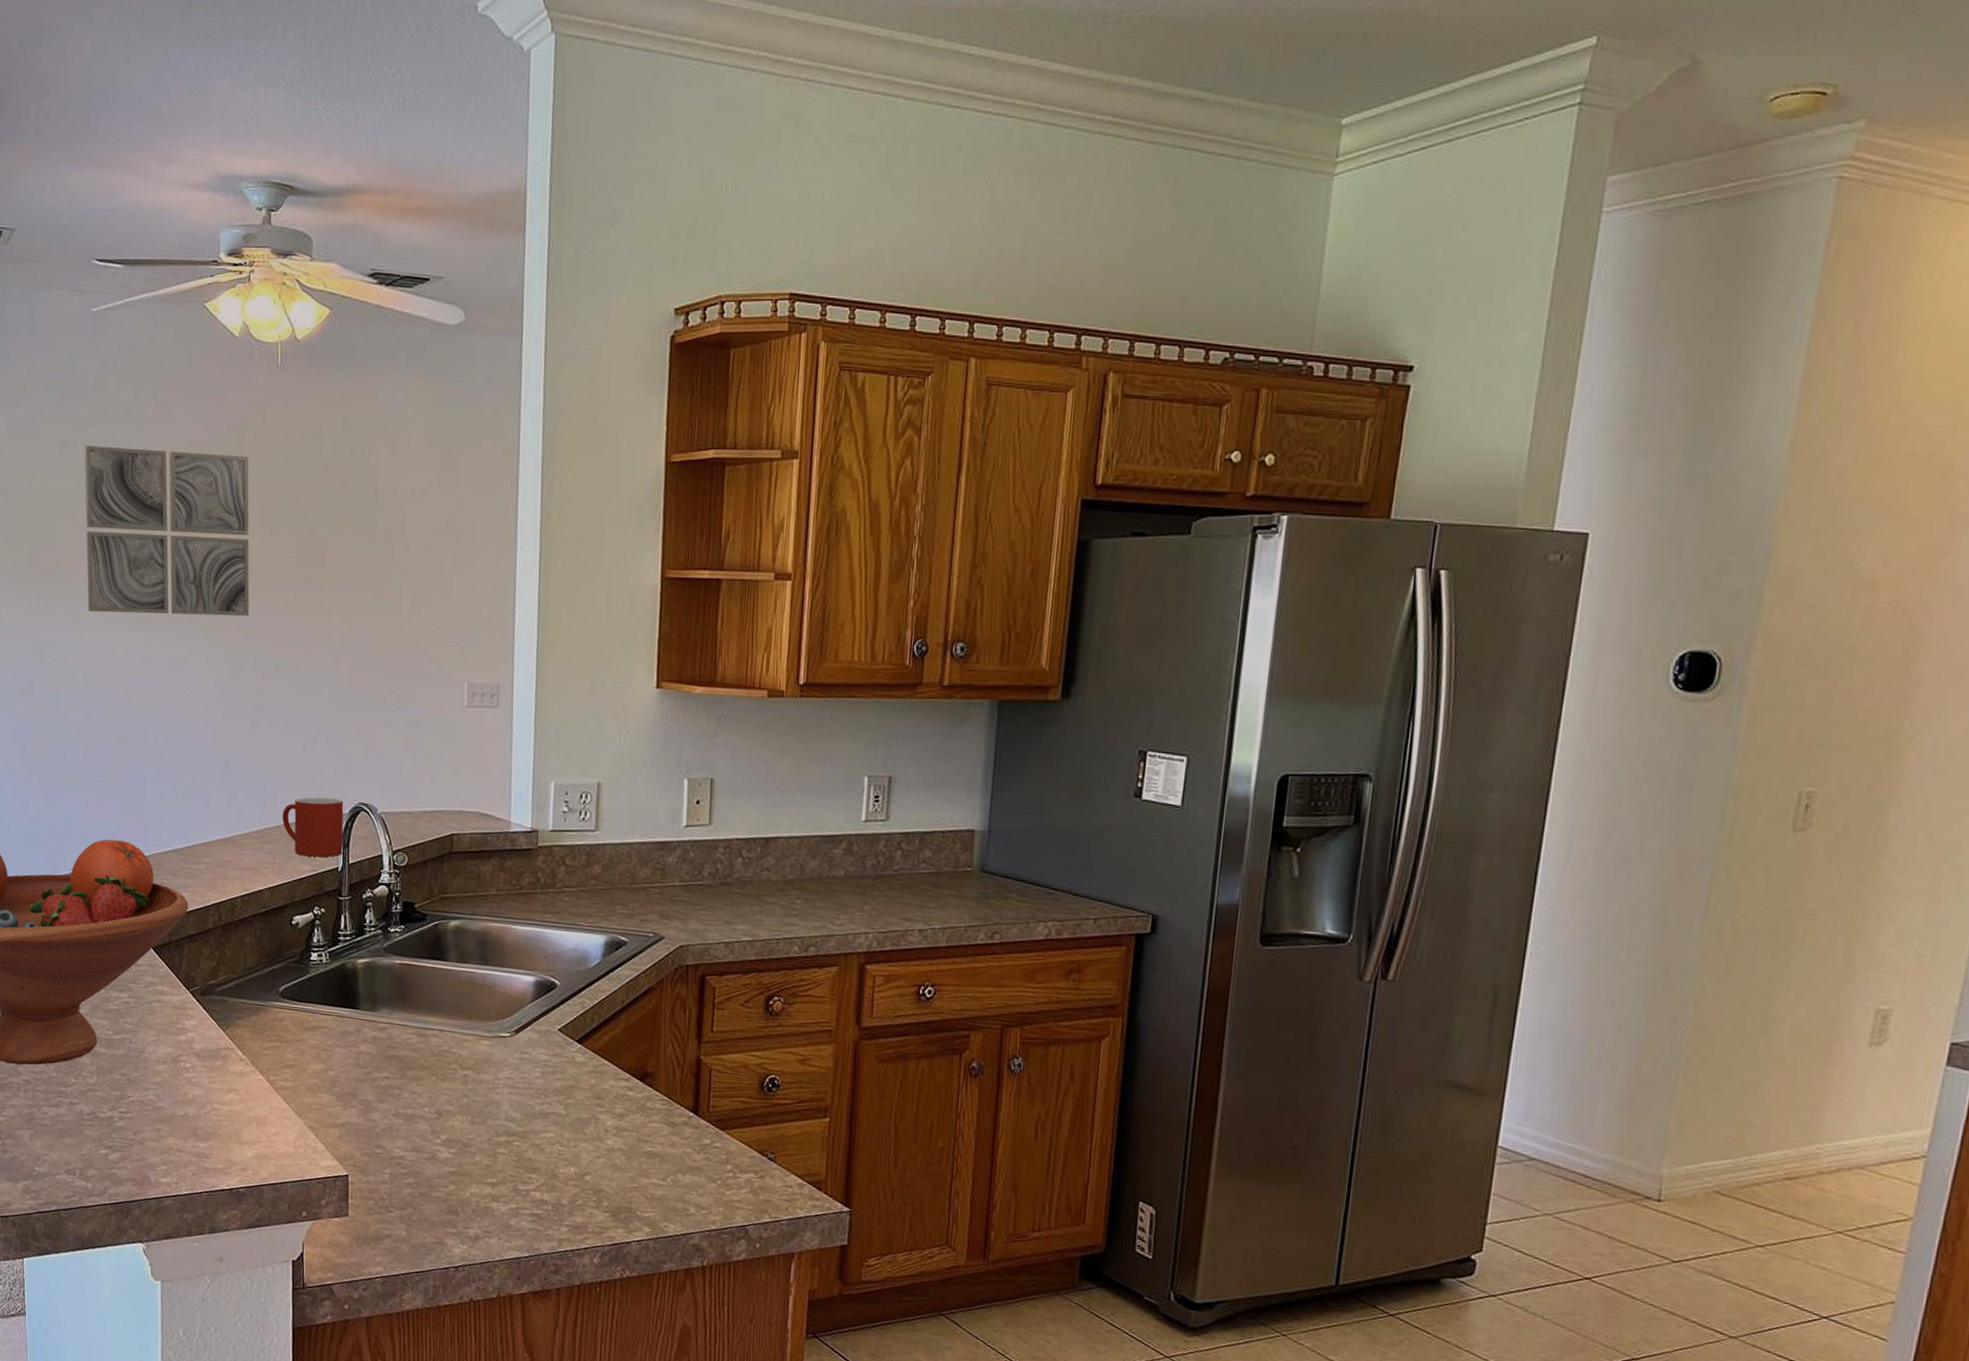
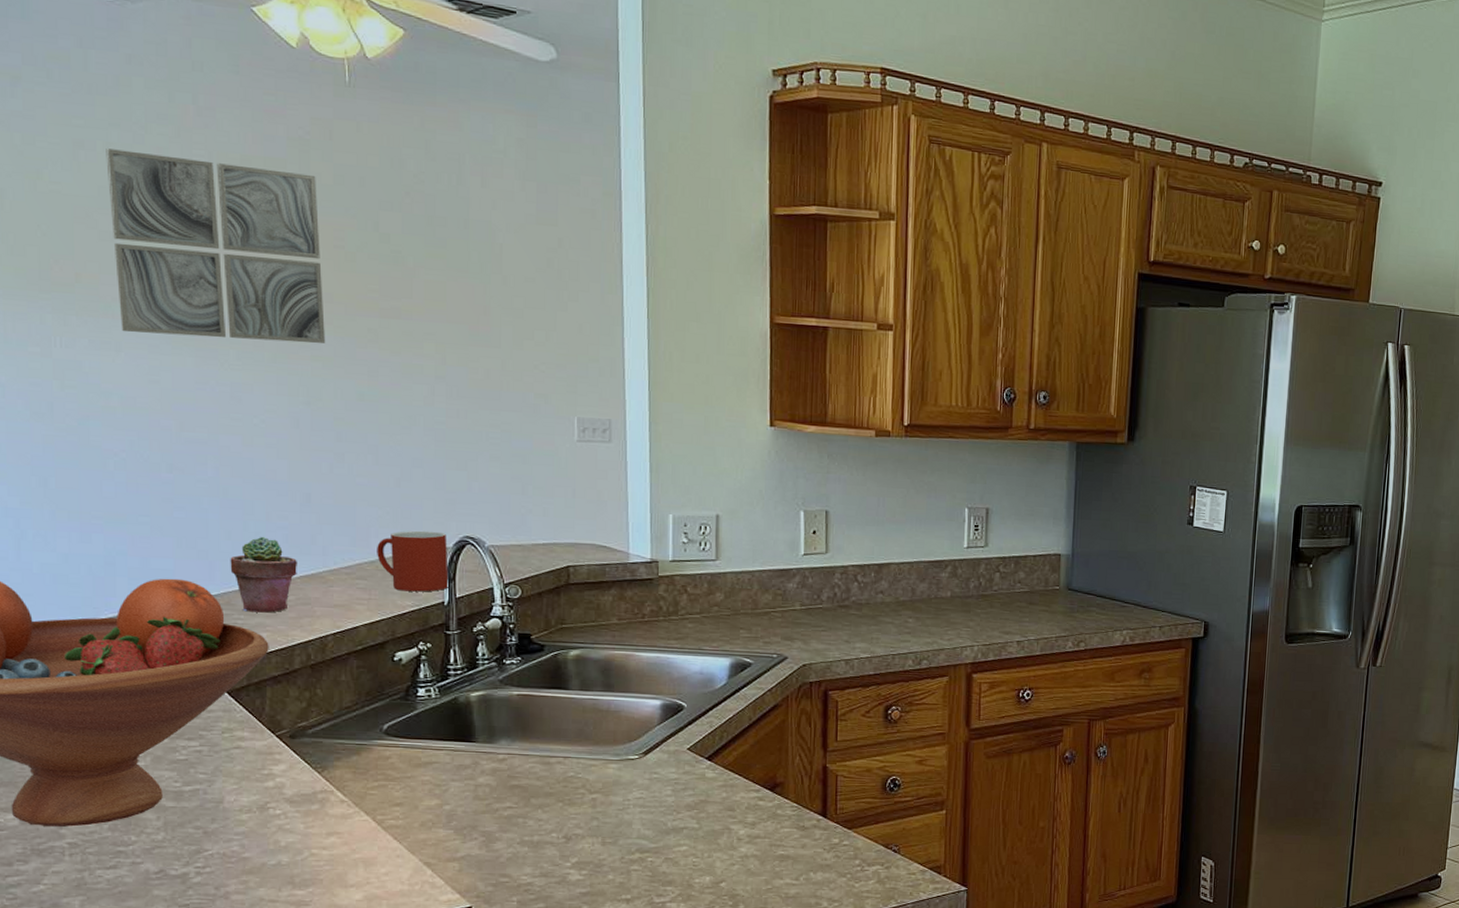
potted succulent: none [161,801,216,874] -> present [230,536,298,613]

